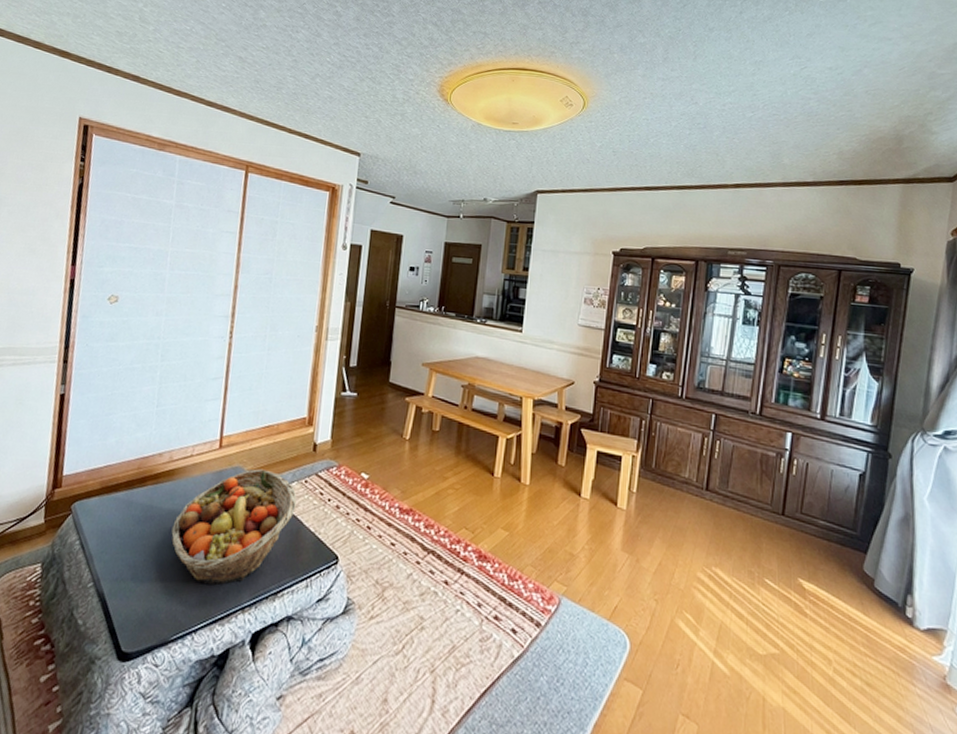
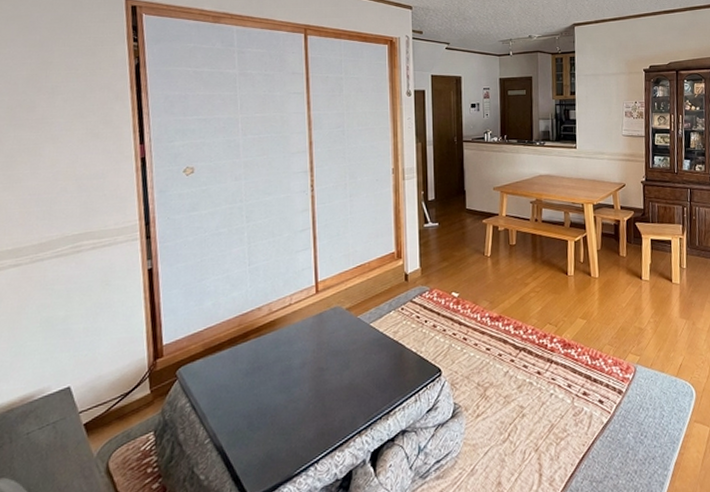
fruit basket: present [171,469,297,584] -> none [281,305,396,418]

